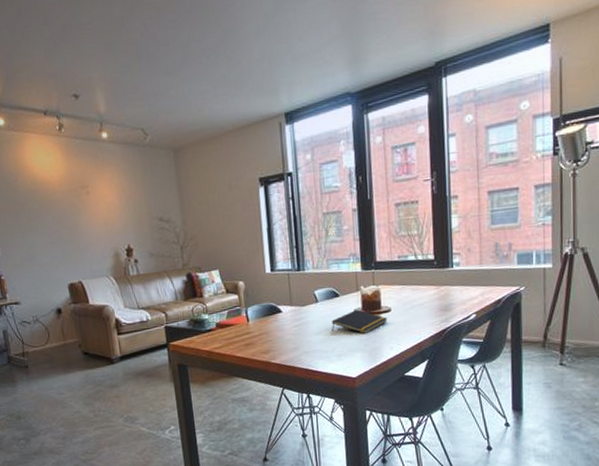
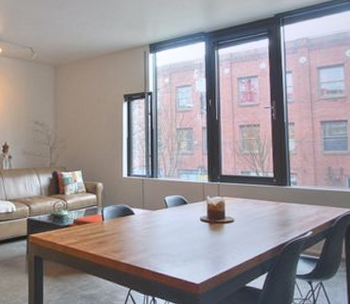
notepad: present [331,310,388,334] -> none [179,218,231,242]

